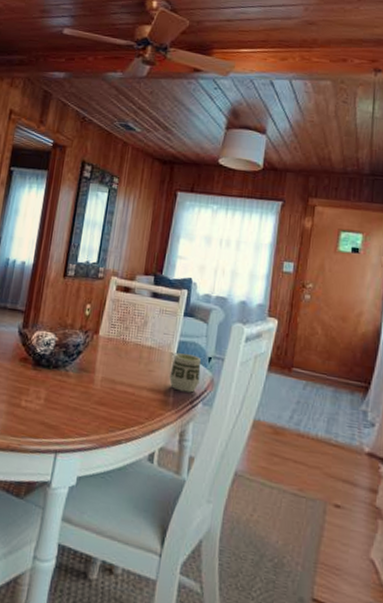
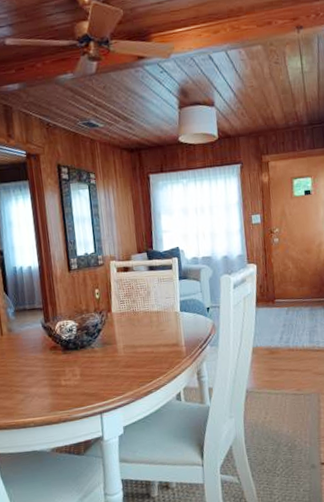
cup: present [169,353,201,393] -> none [178,309,204,341]

